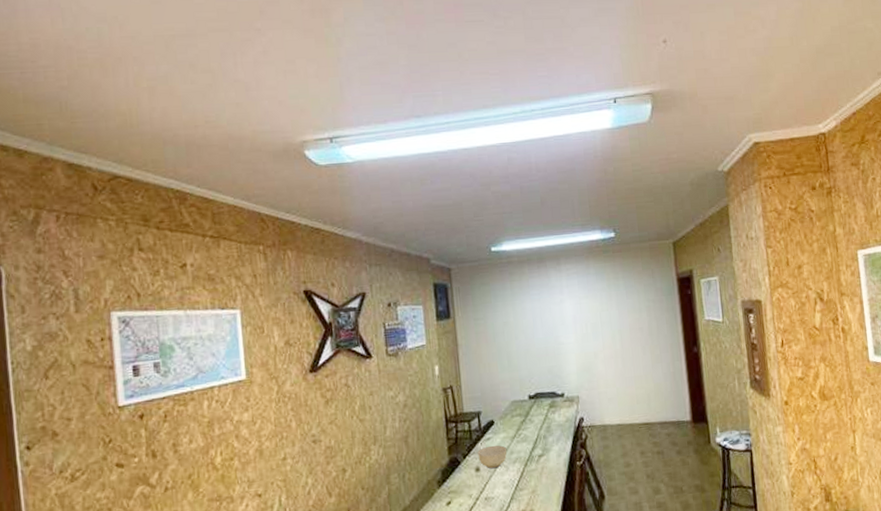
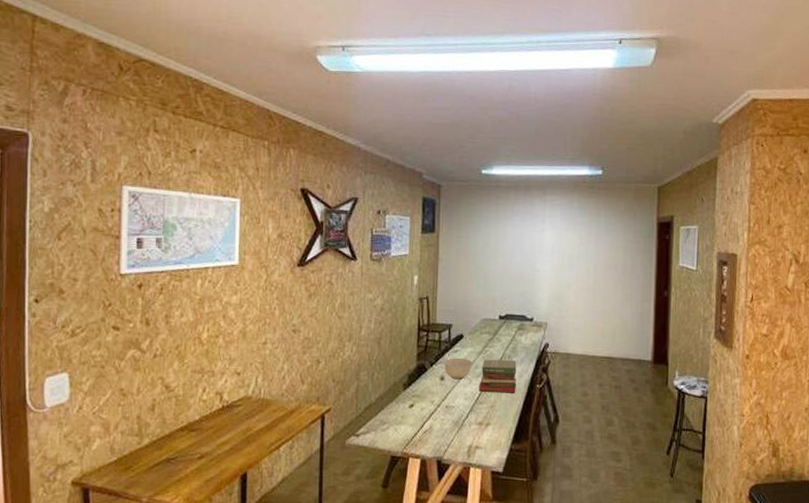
books: none [517,439,556,478] -> present [479,359,517,393]

